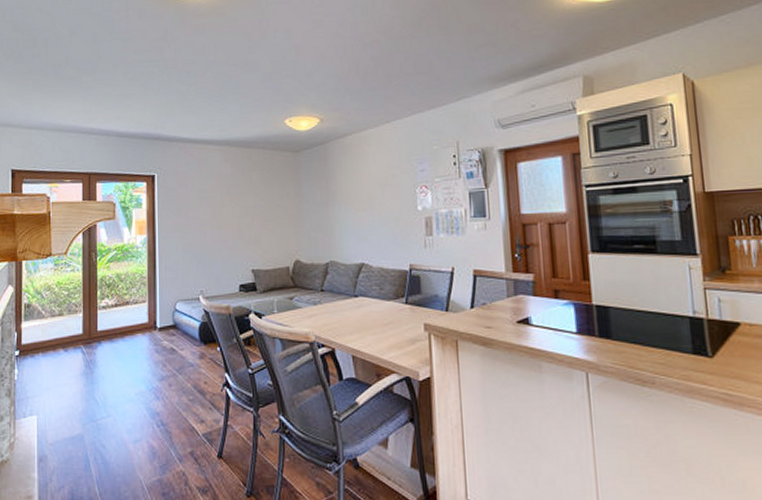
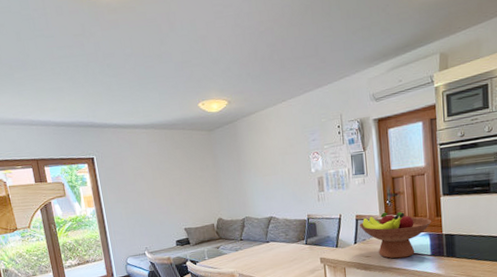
fruit bowl: none [478,268,578,334] -> present [359,211,432,259]

